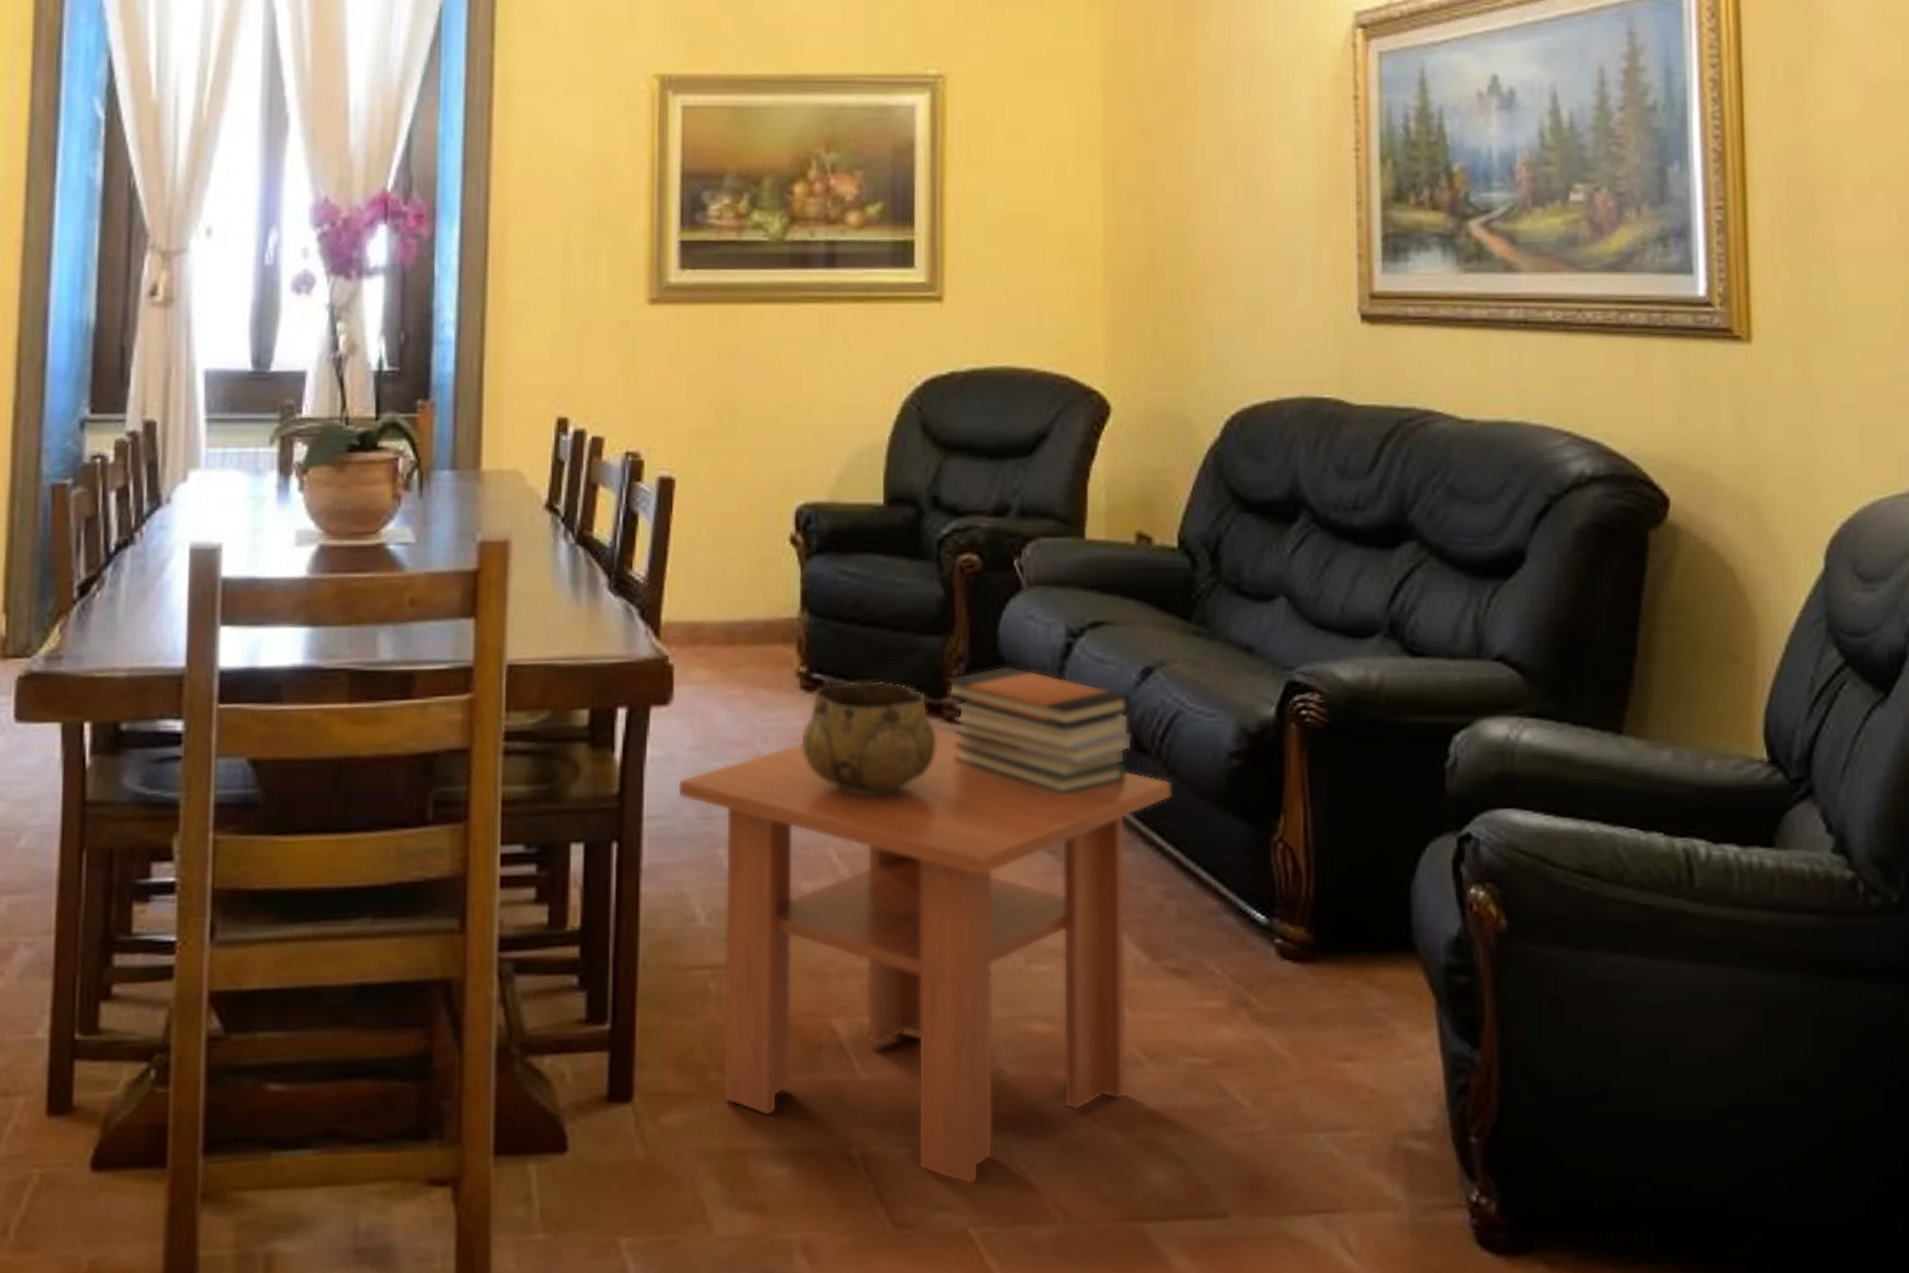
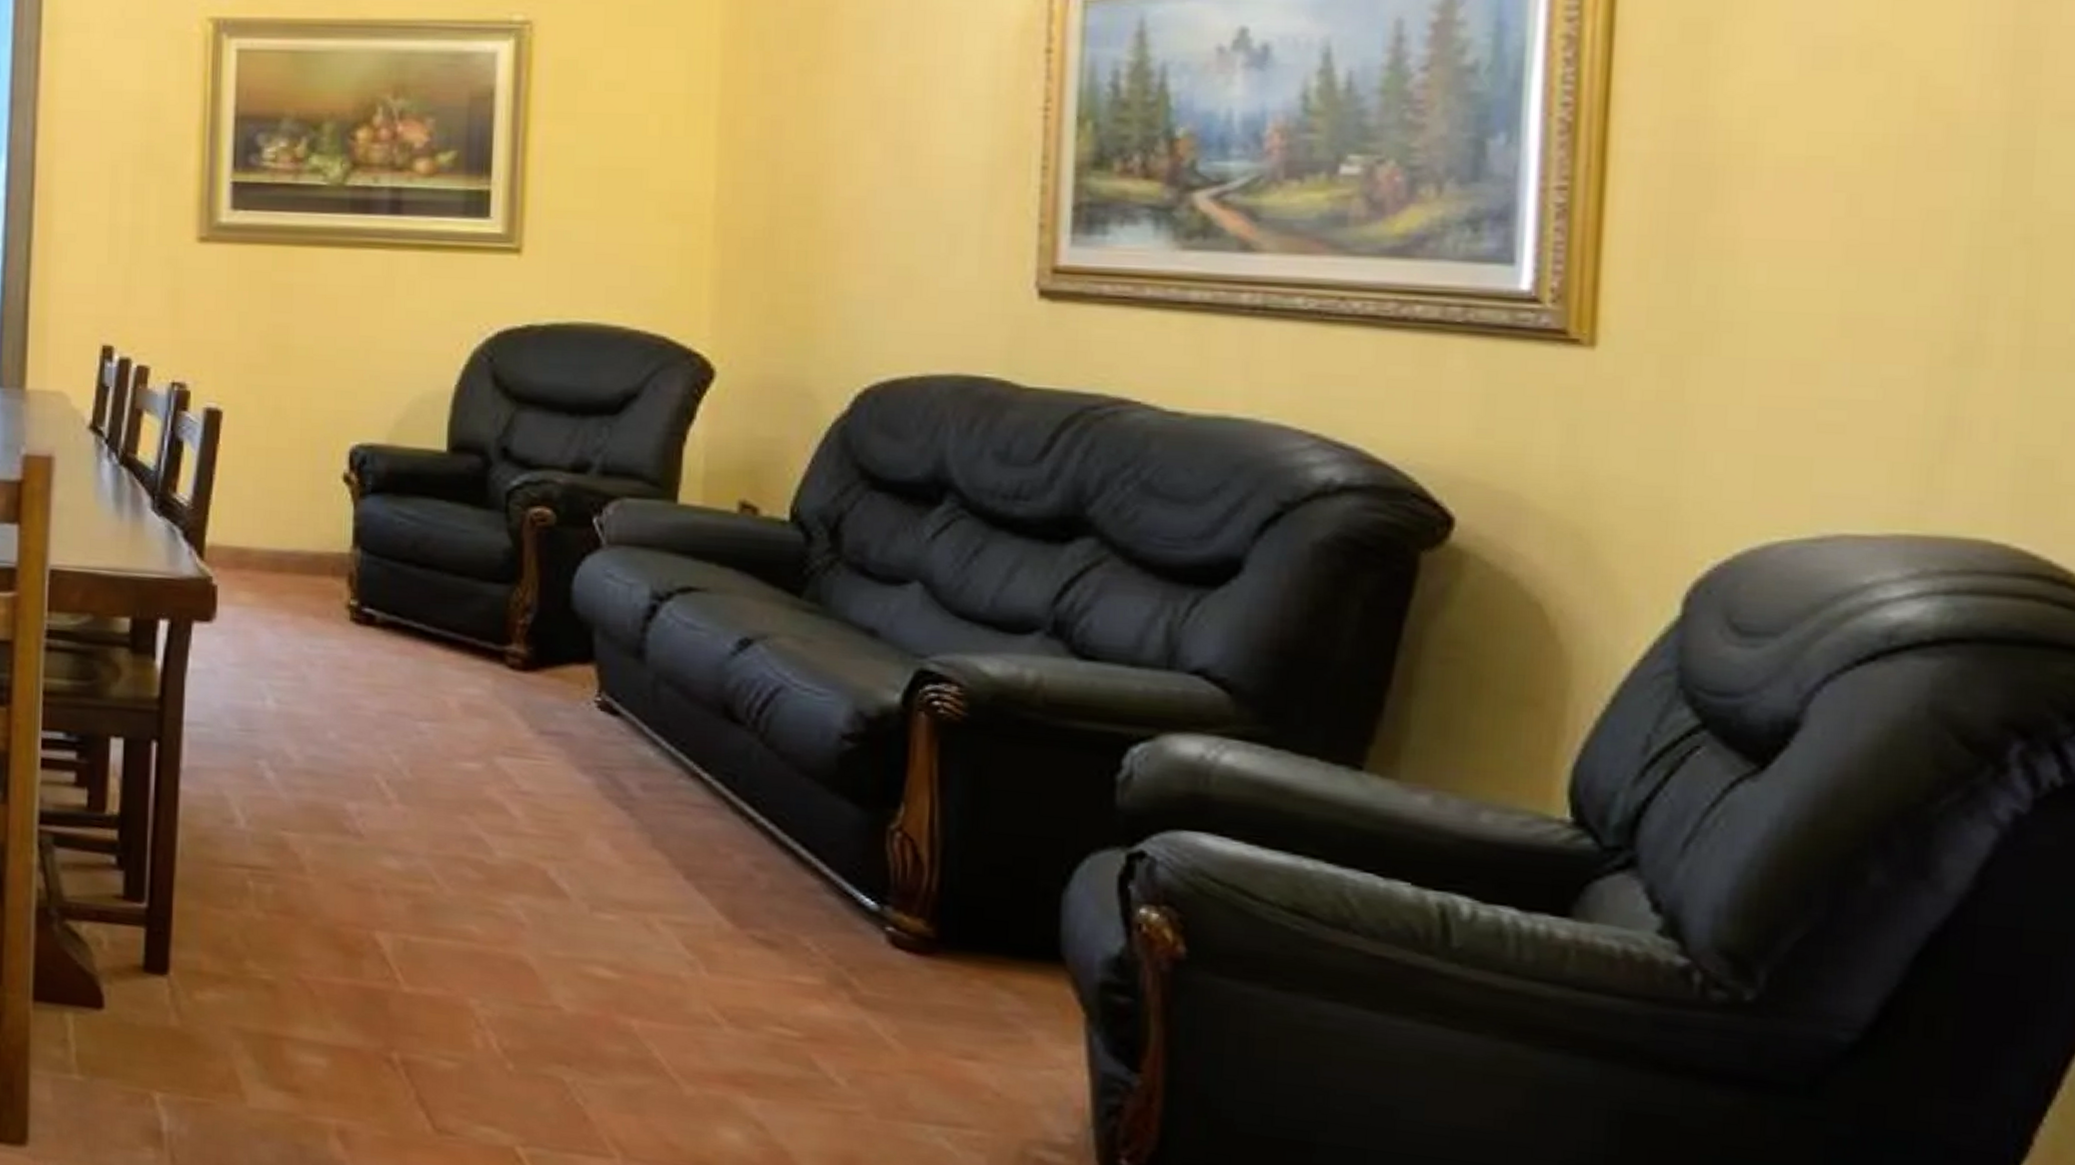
coffee table: present [678,728,1172,1184] -> none [219,671,770,1107]
decorative bowl: present [800,680,936,796] -> none [348,619,498,731]
book stack: present [945,666,1132,794] -> none [509,620,725,753]

